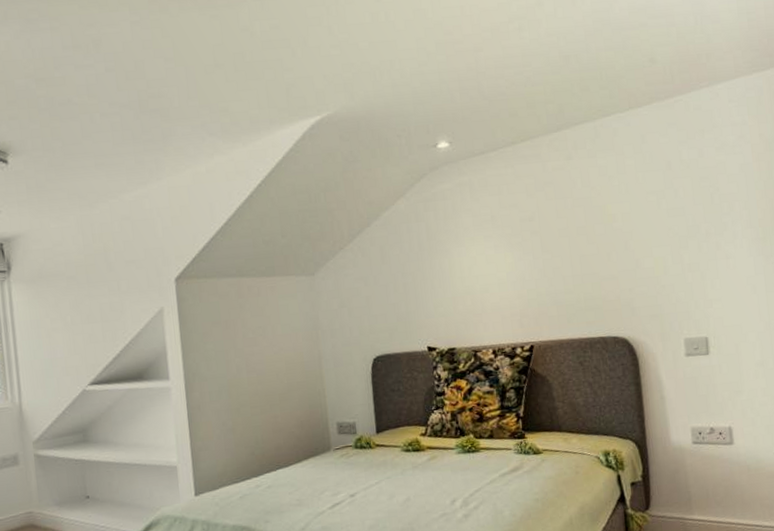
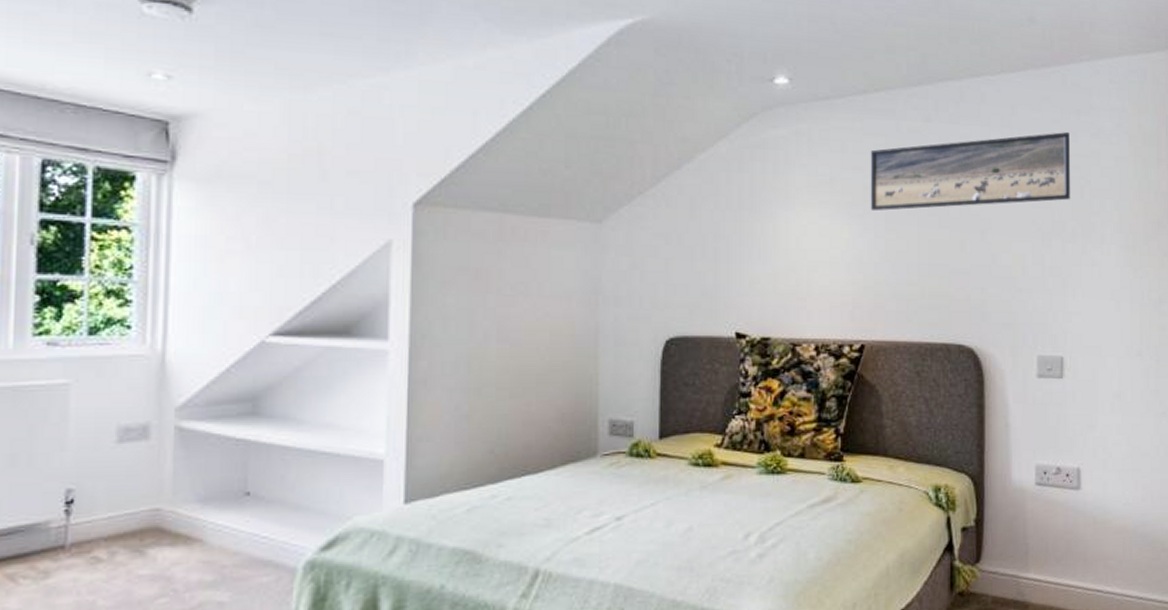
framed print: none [522,150,702,238] -> present [870,132,1070,212]

